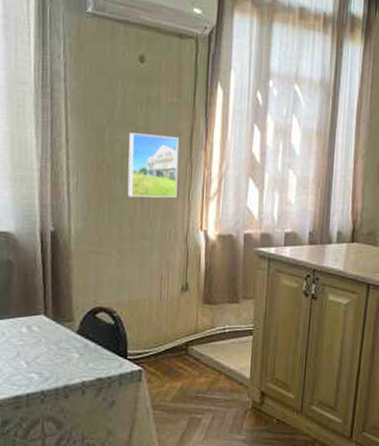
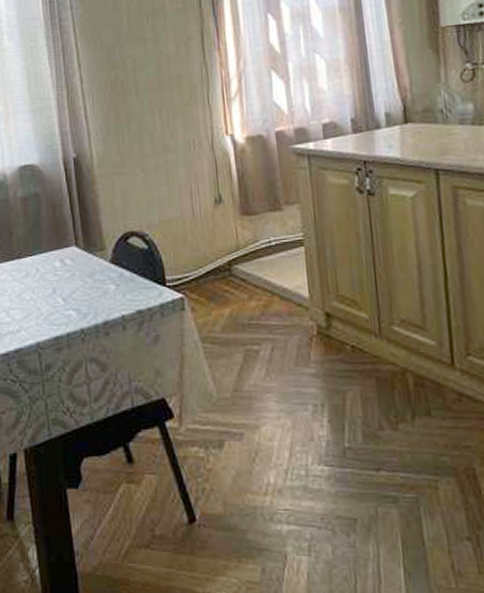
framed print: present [127,133,179,198] -> none [138,42,196,112]

